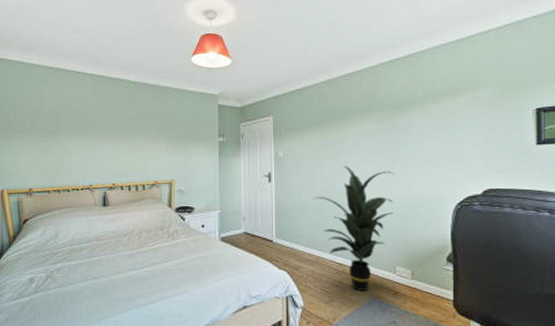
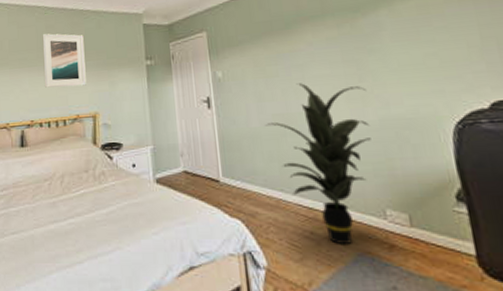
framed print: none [124,105,164,156] -> present [42,33,86,88]

